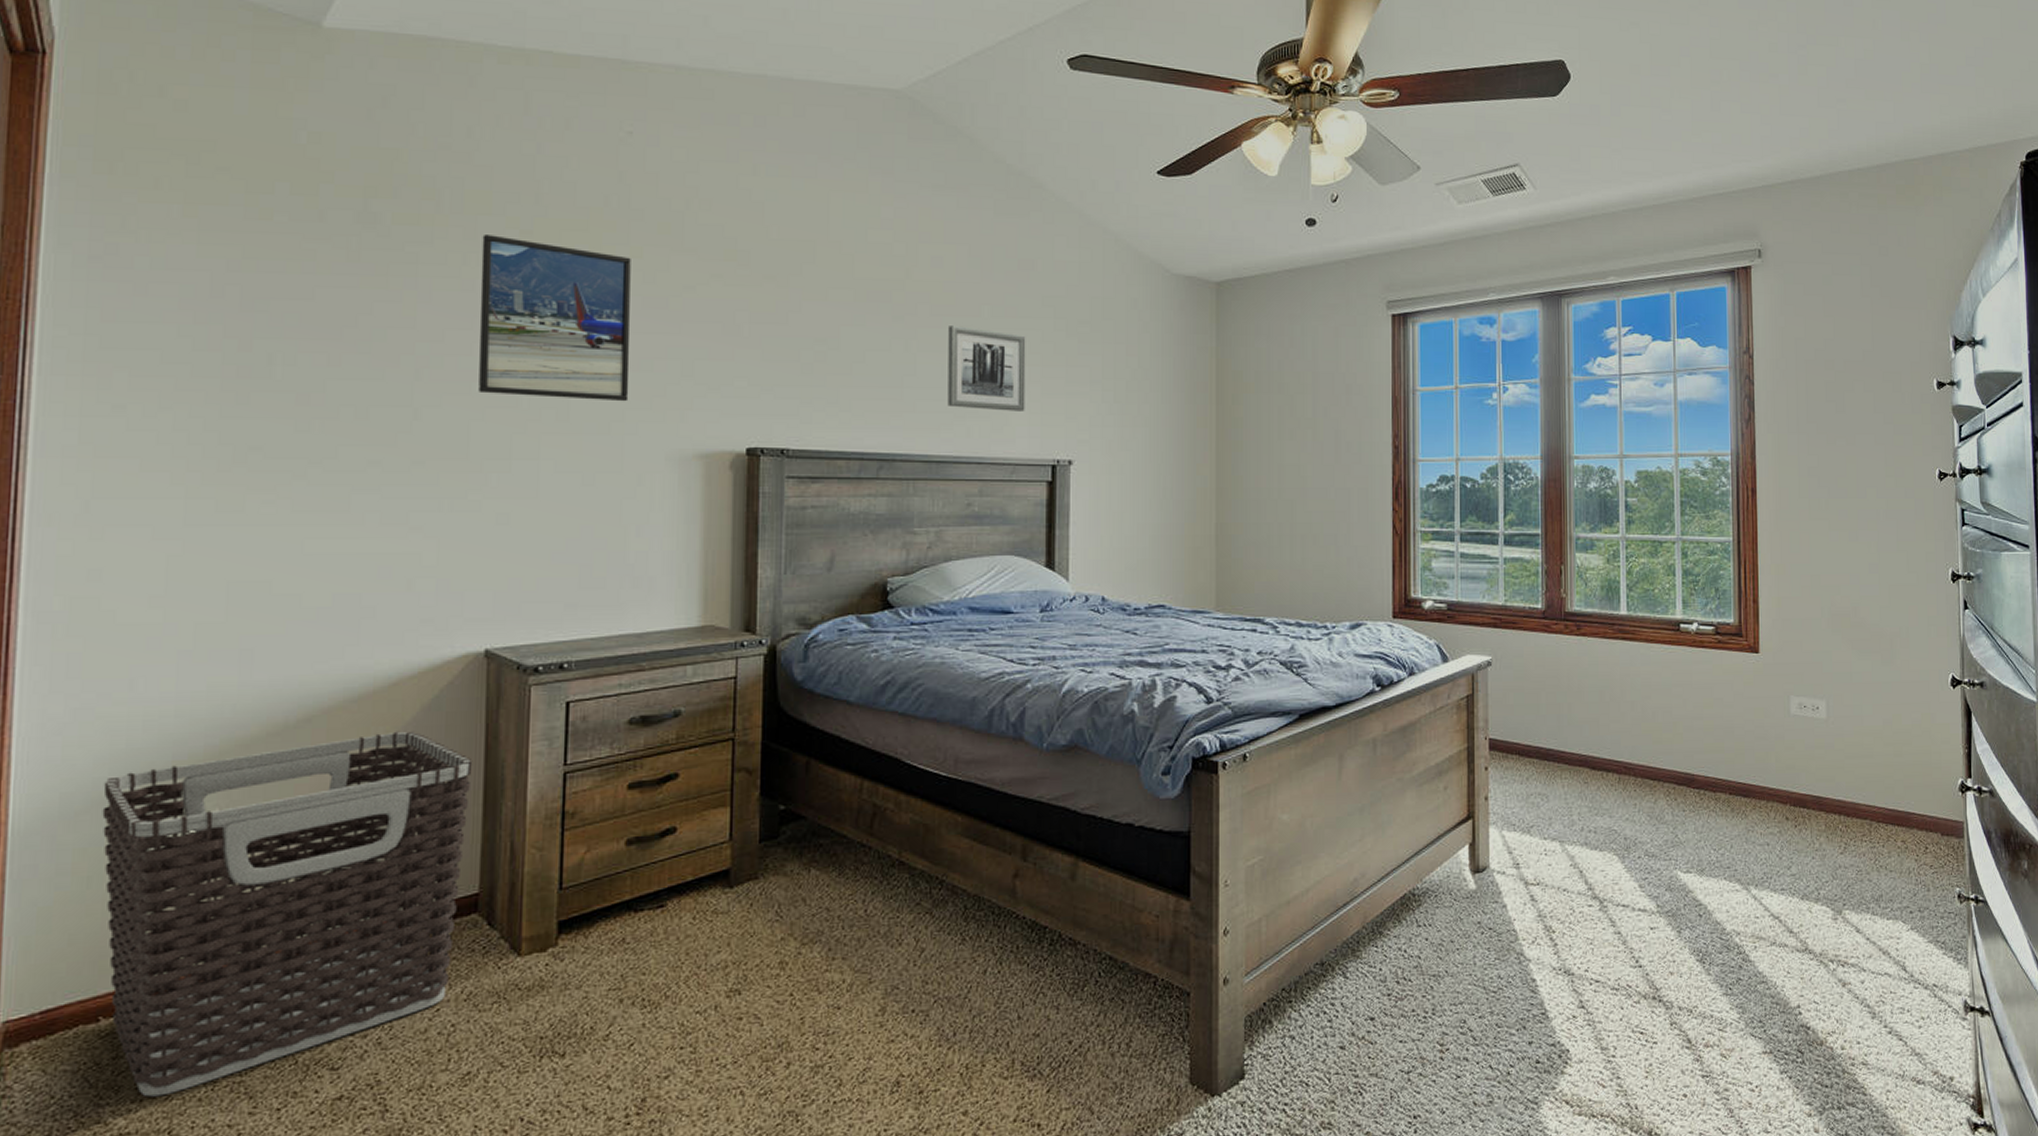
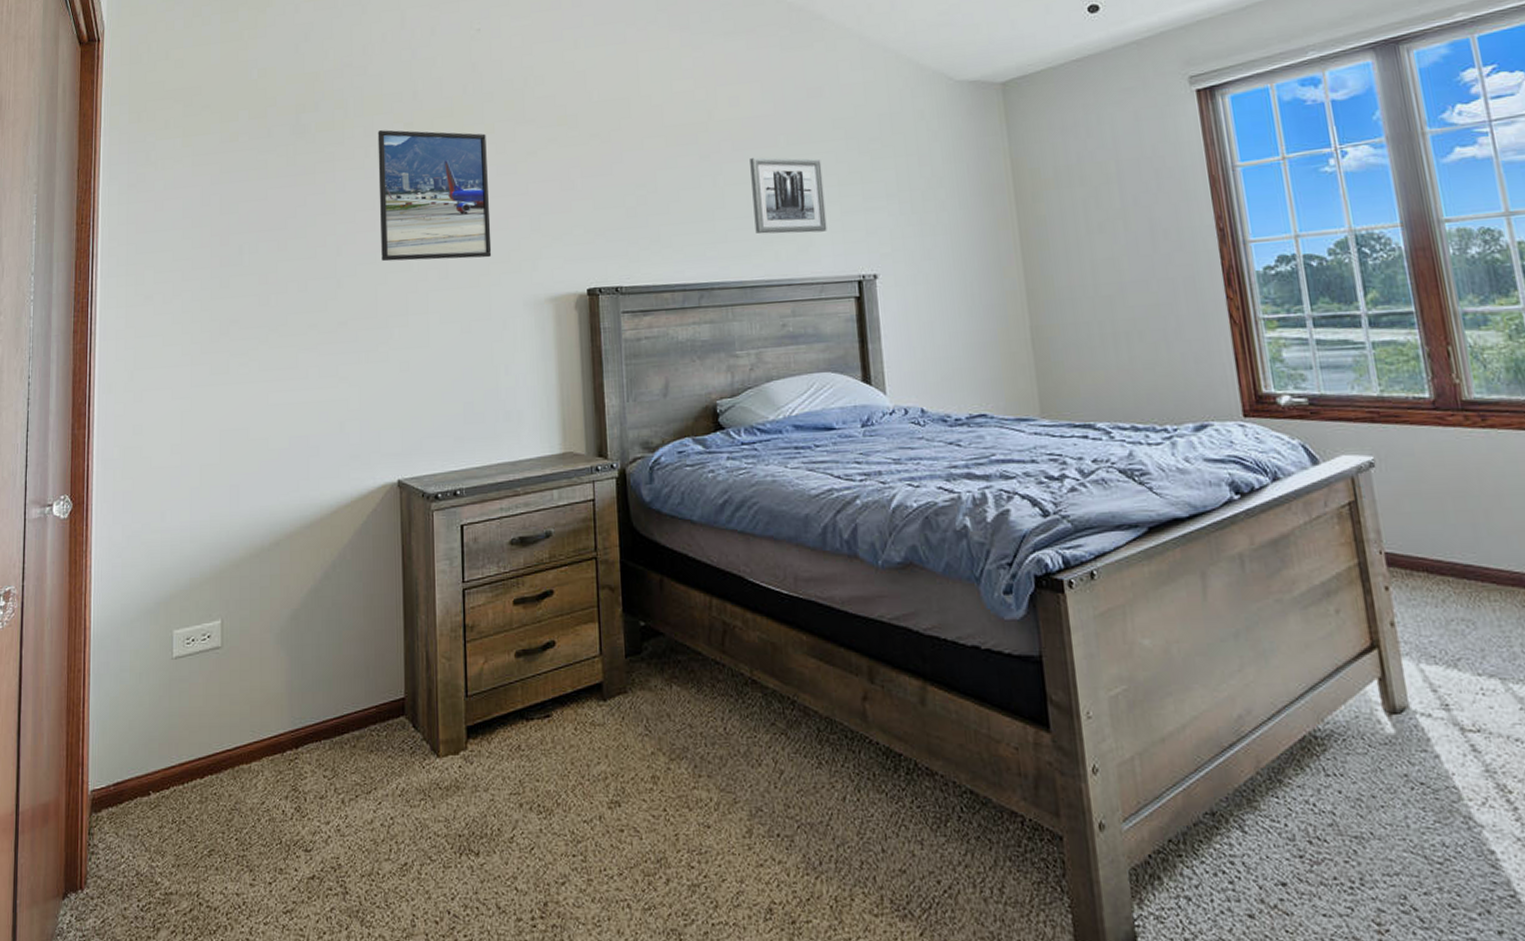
clothes hamper: present [102,730,473,1097] -> none [147,552,394,863]

